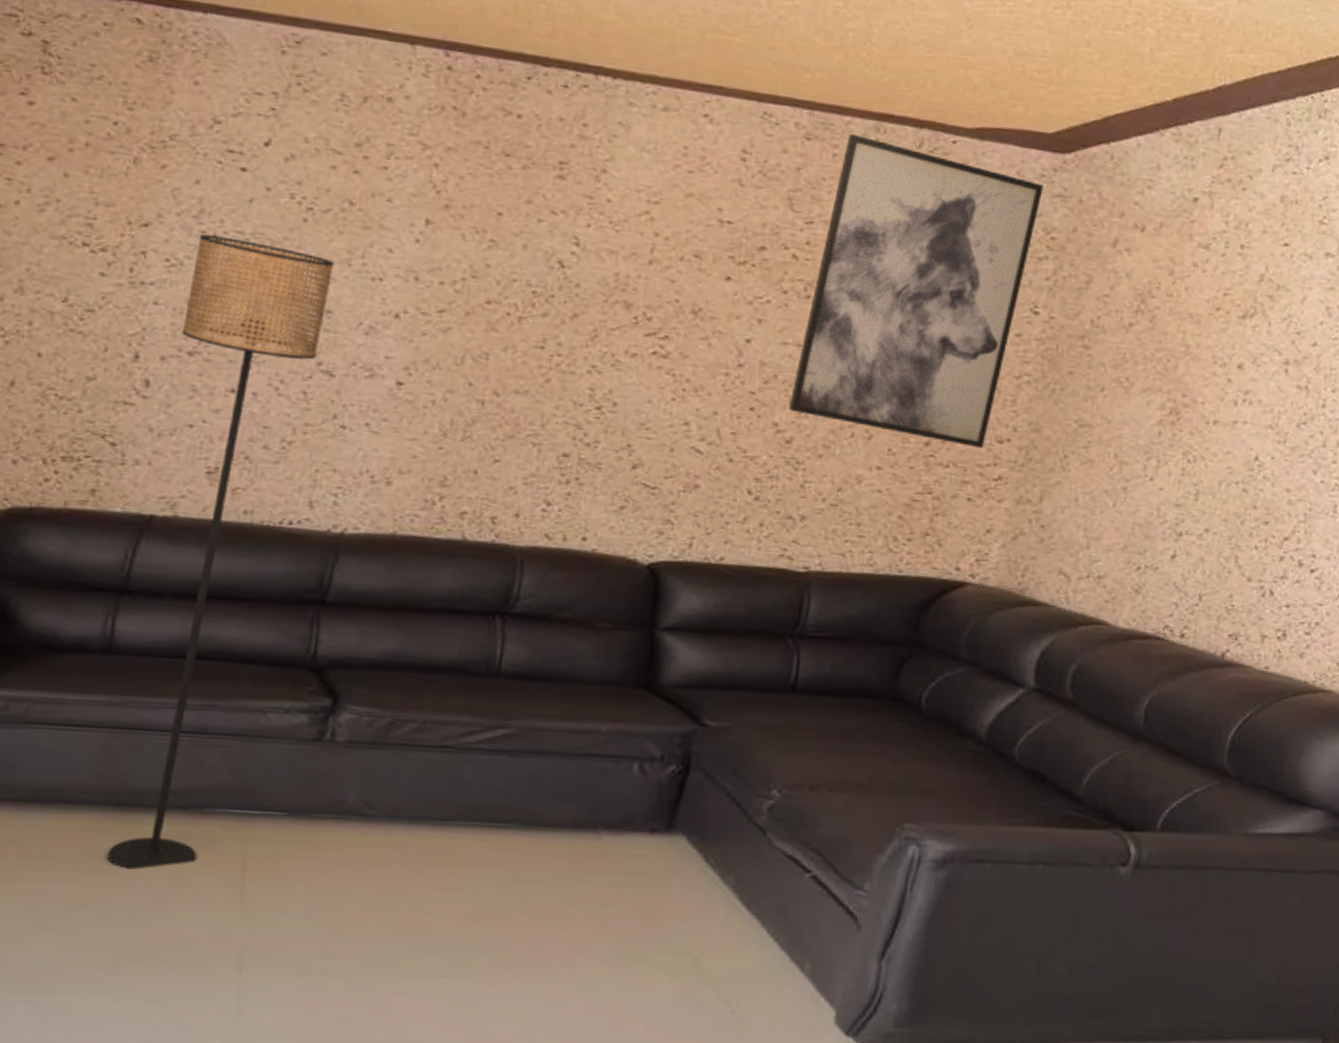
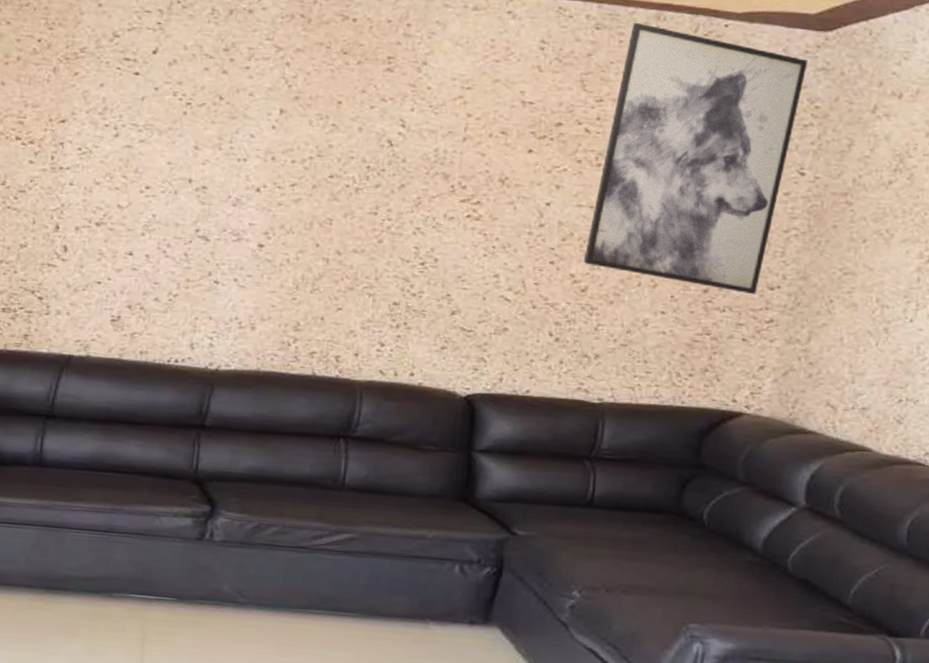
floor lamp: present [108,234,335,870] -> none [40,127,209,641]

